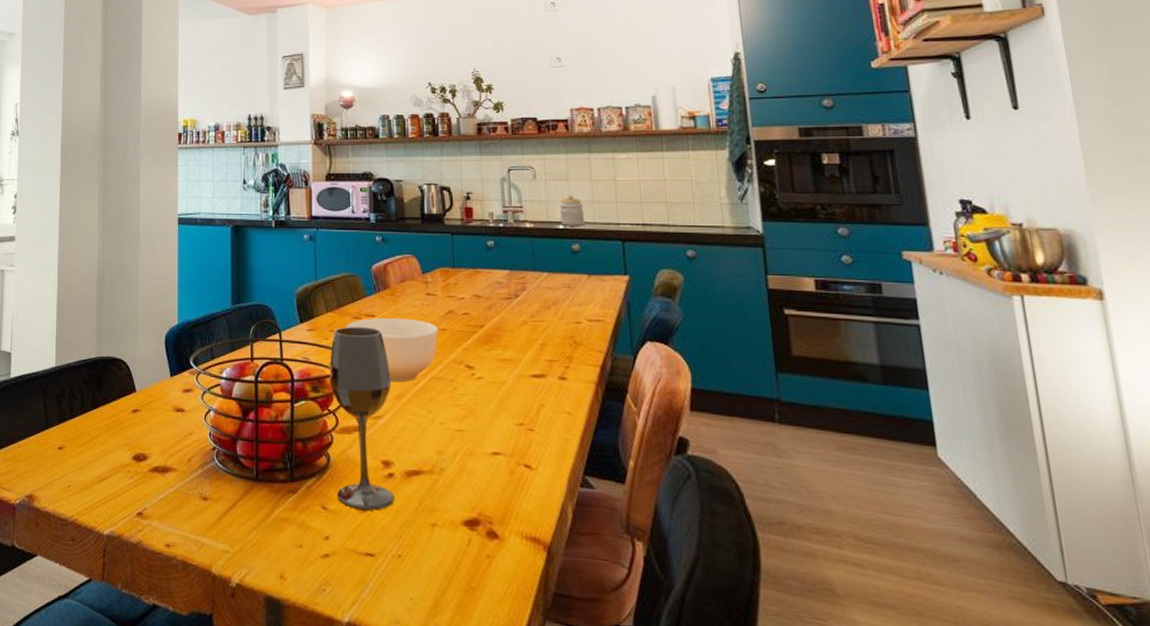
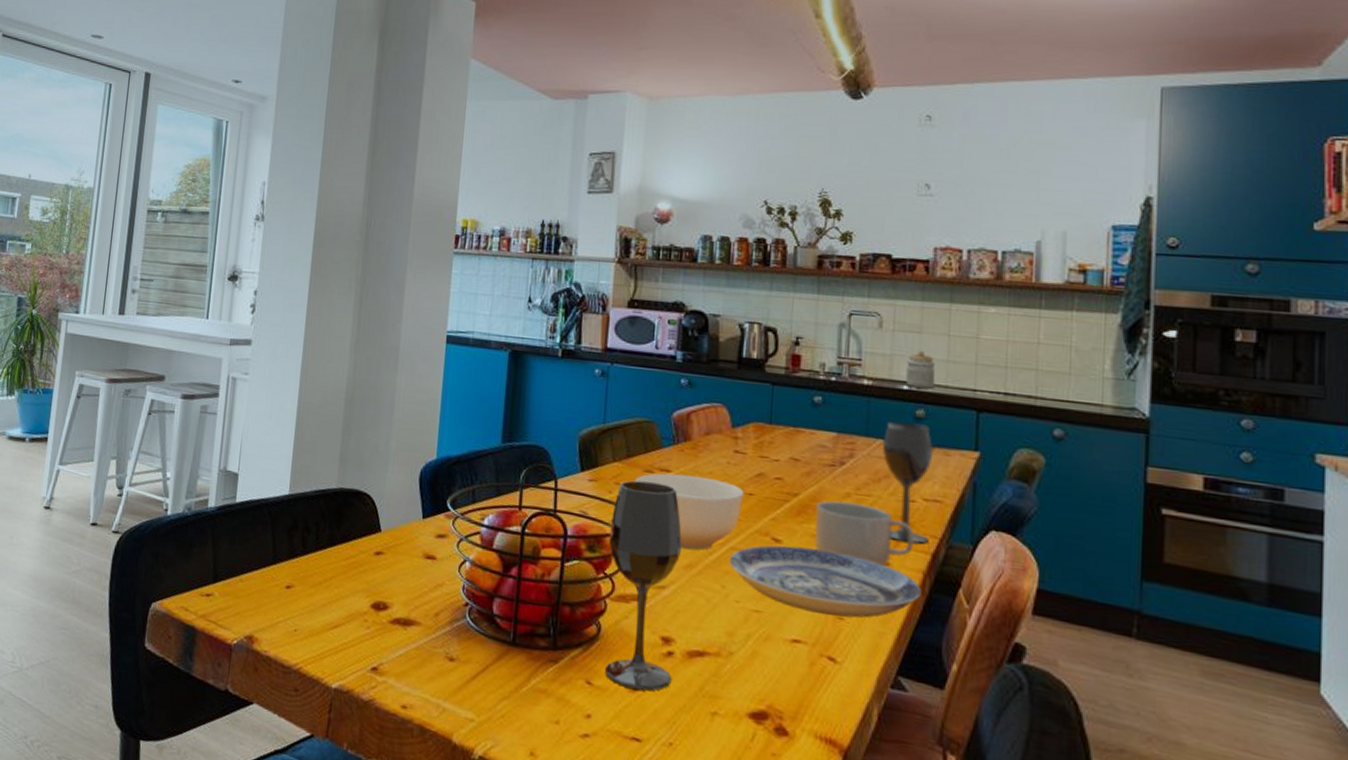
plate: none [432,371,596,429] -> present [728,545,922,618]
cup: none [499,328,584,382] -> present [814,500,914,567]
wine glass: none [547,256,597,358] -> present [882,421,934,544]

